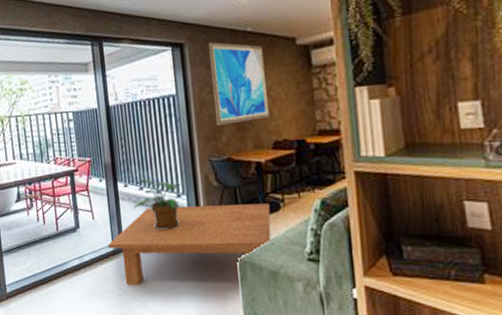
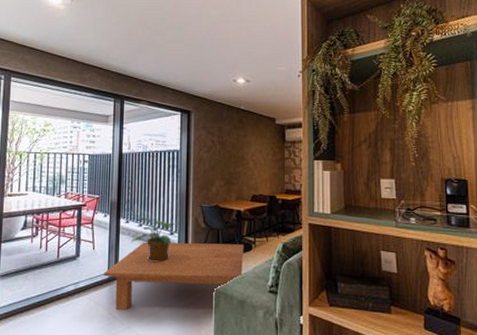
wall art: present [207,42,270,125] -> none [209,113,252,179]

